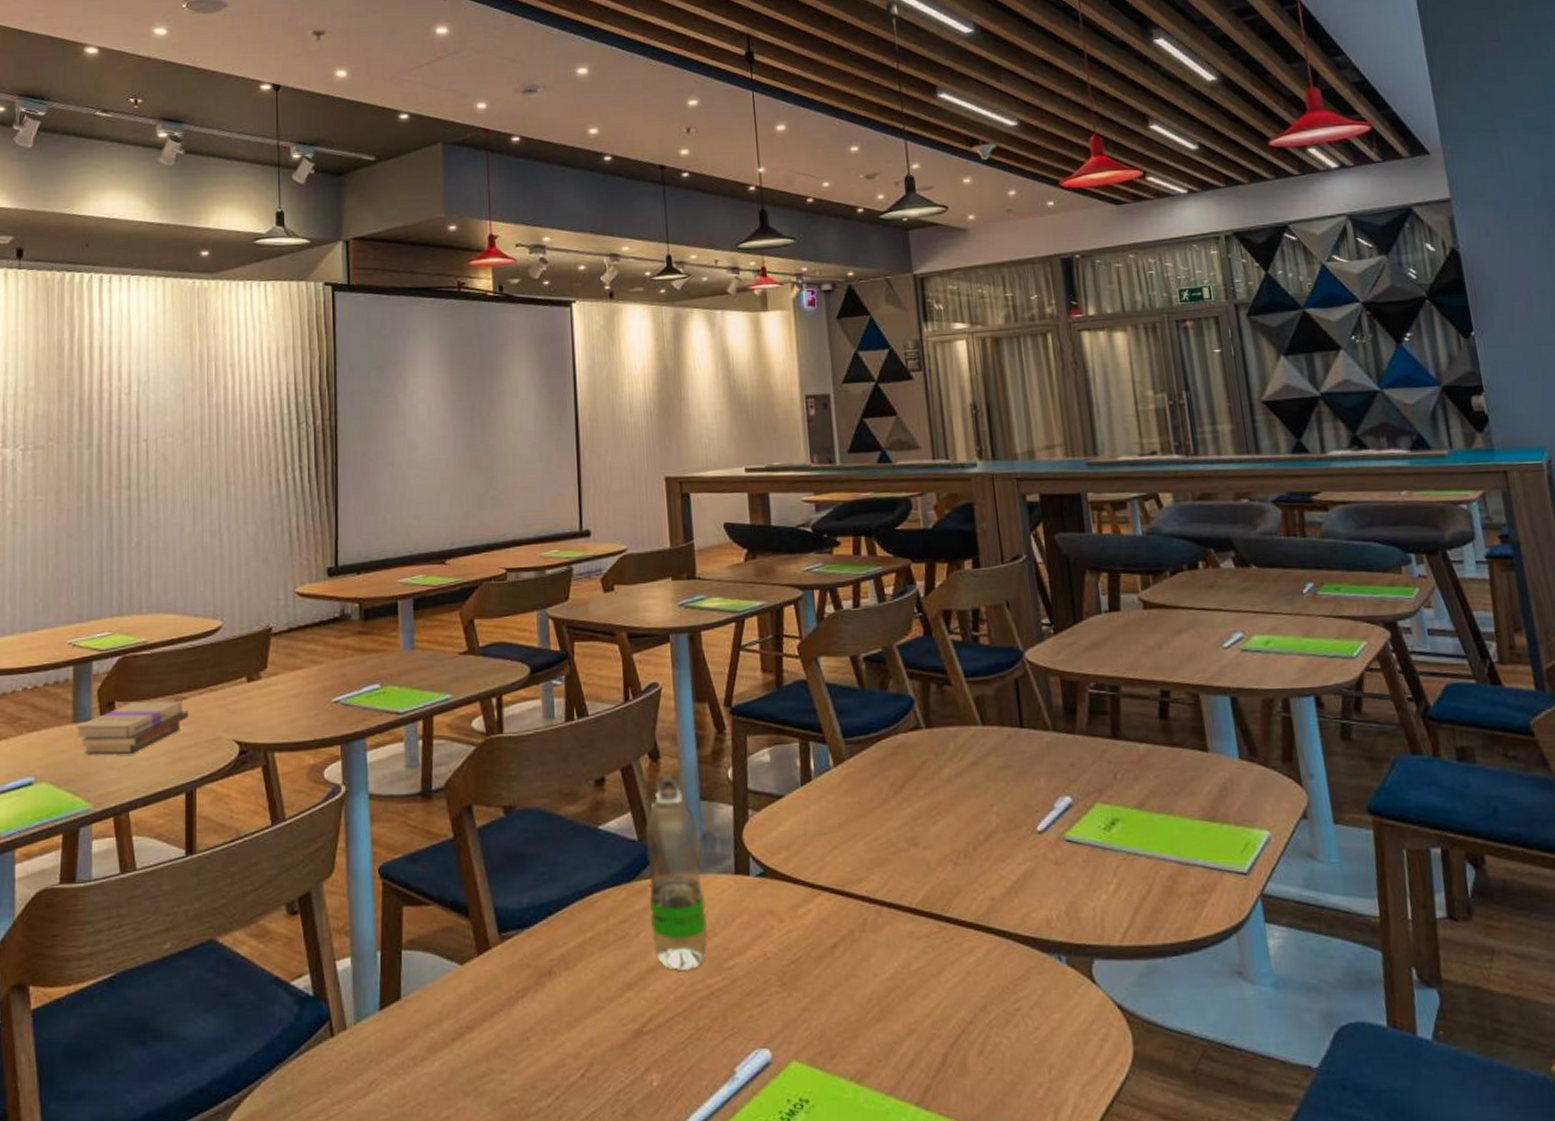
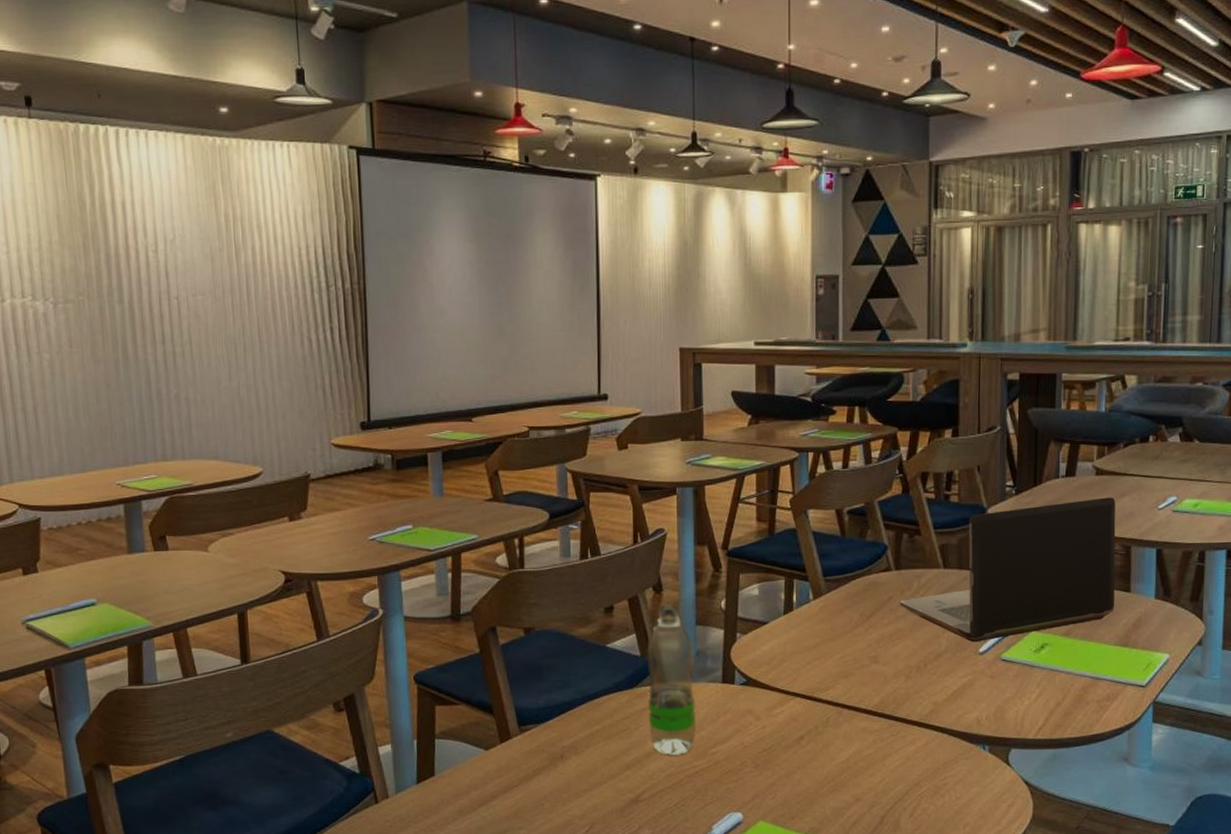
books: present [76,701,188,755] -> none [131,536,236,581]
laptop computer: none [935,635,1193,817] -> present [900,497,1116,641]

